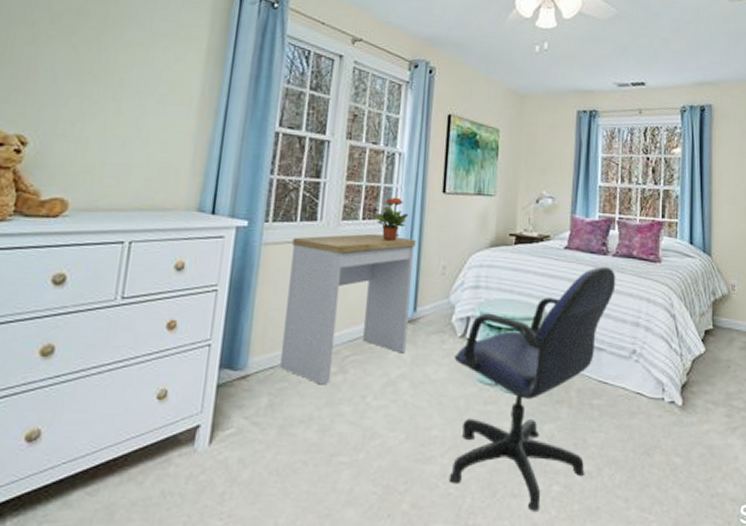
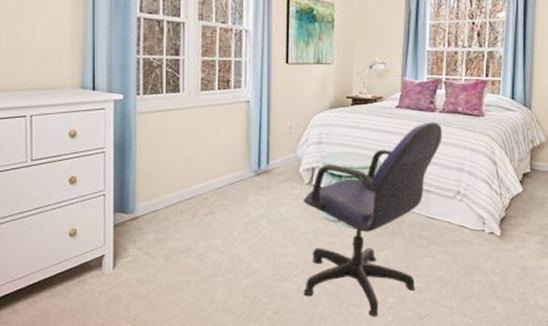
desk: present [279,233,416,384] -> none [161,101,265,223]
potted plant: present [373,197,409,241] -> none [227,69,258,106]

